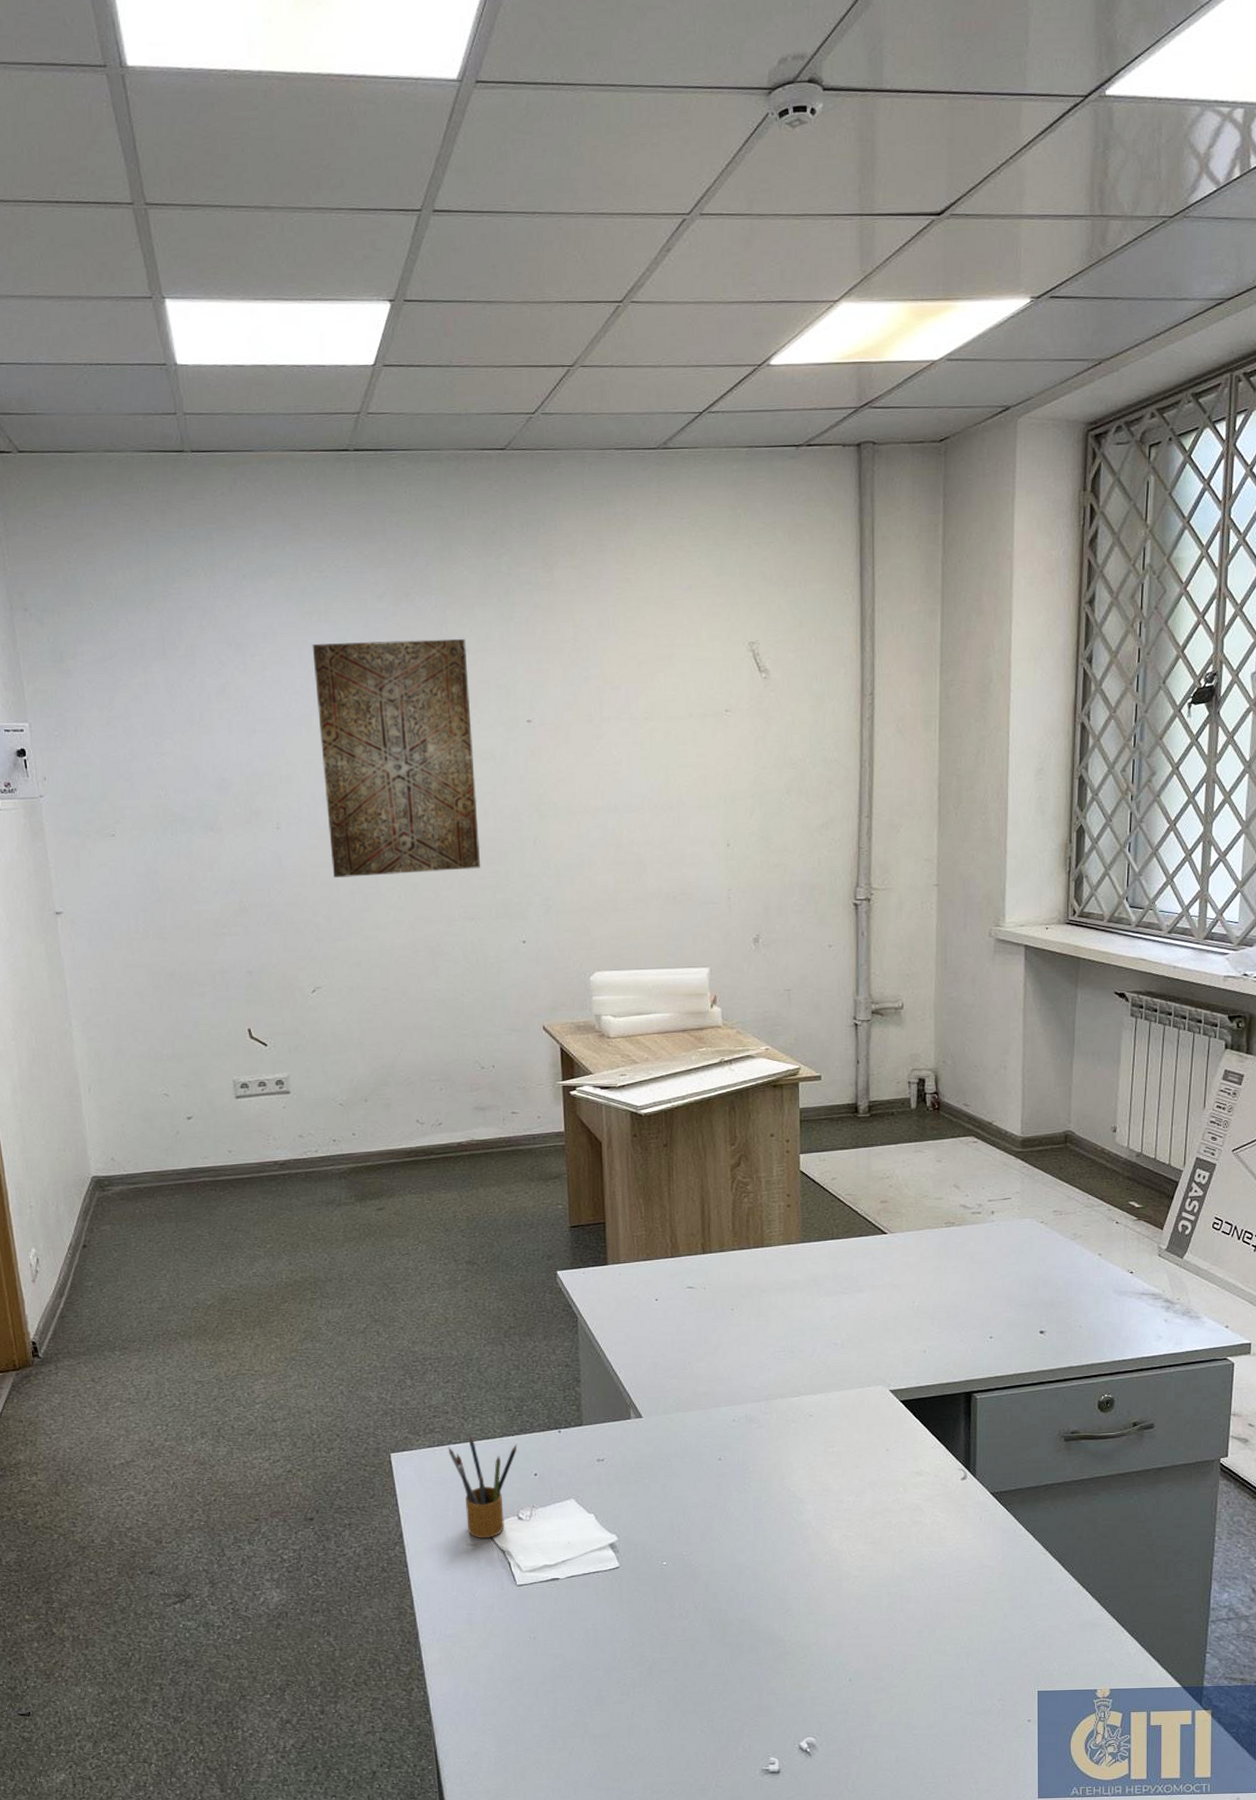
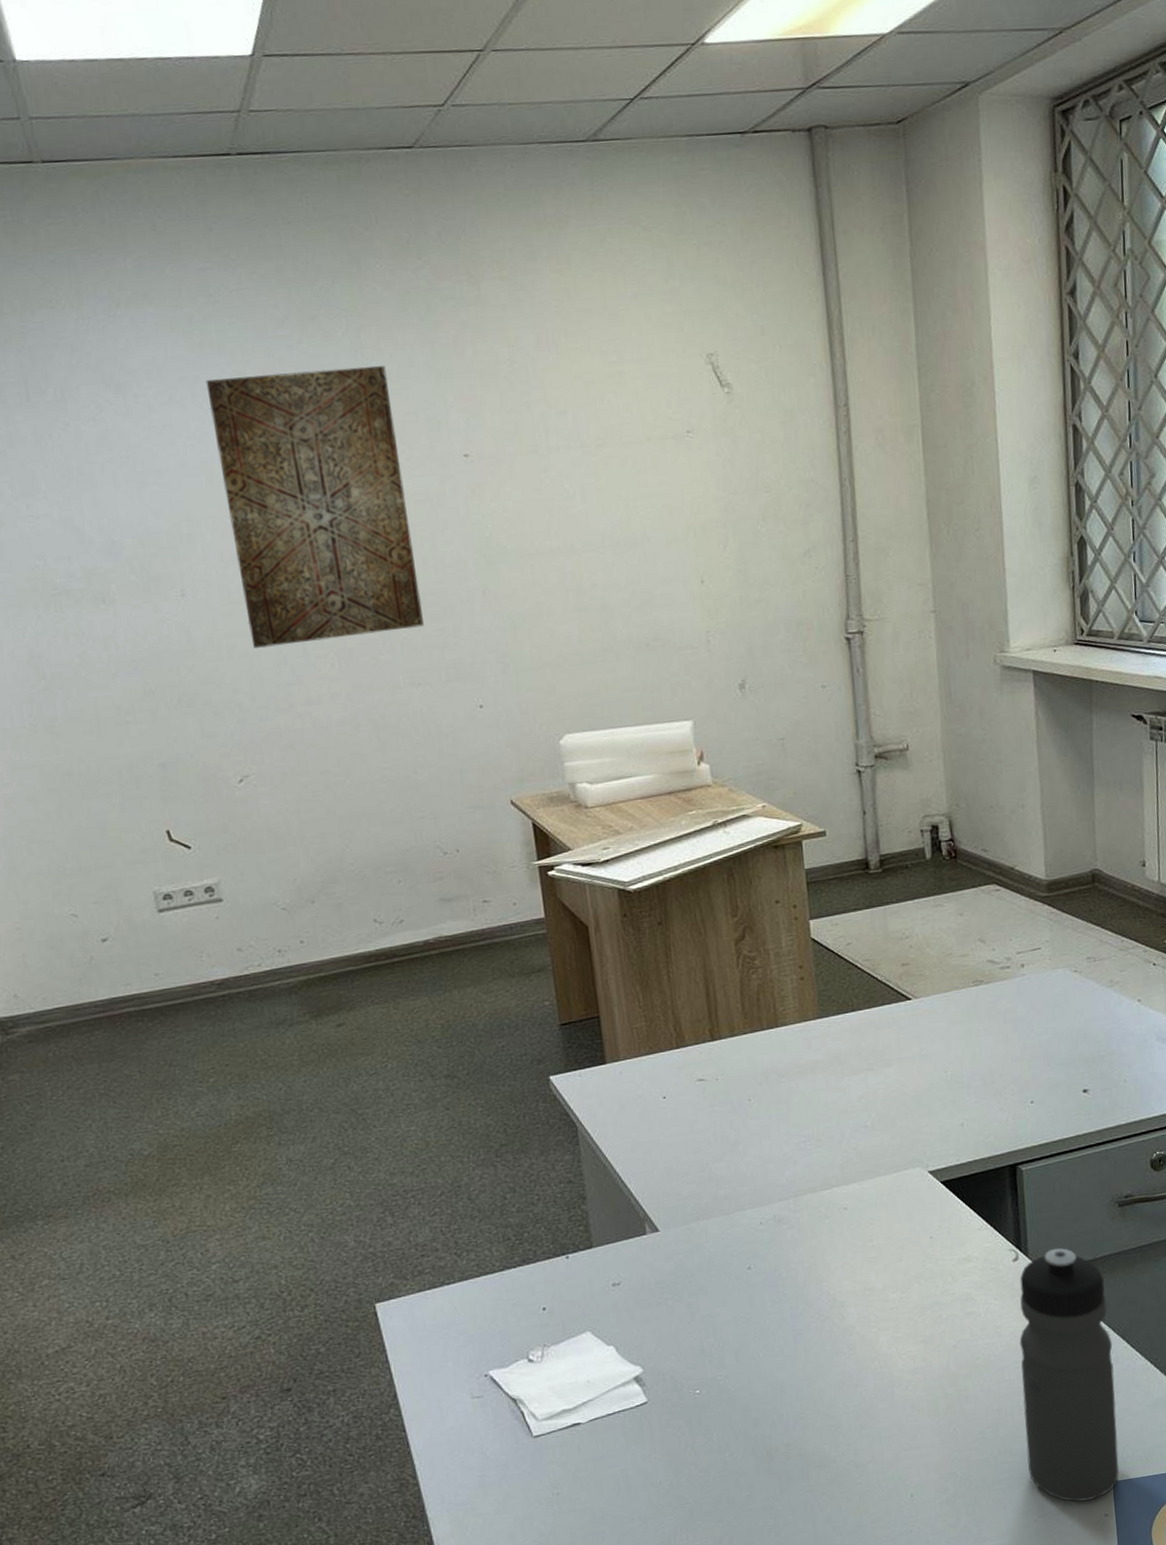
pencil box: present [448,1435,518,1539] -> none [441,1273,521,1389]
water bottle: none [959,1472,1048,1706] -> present [1019,1248,1120,1502]

